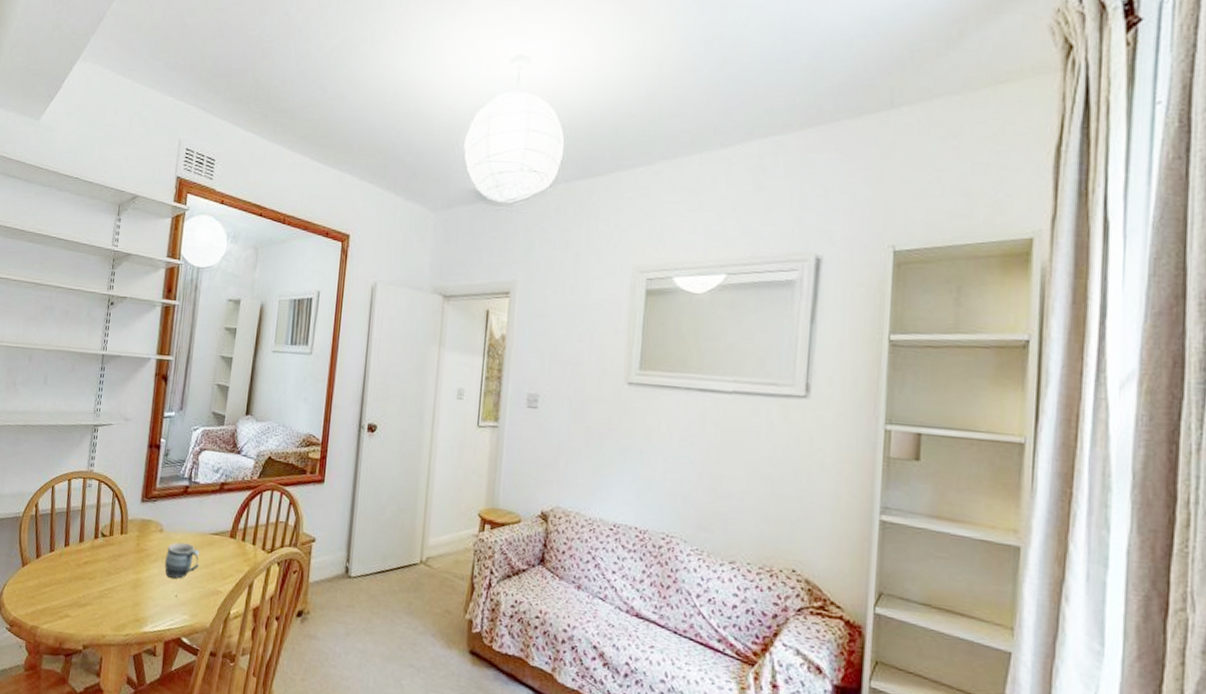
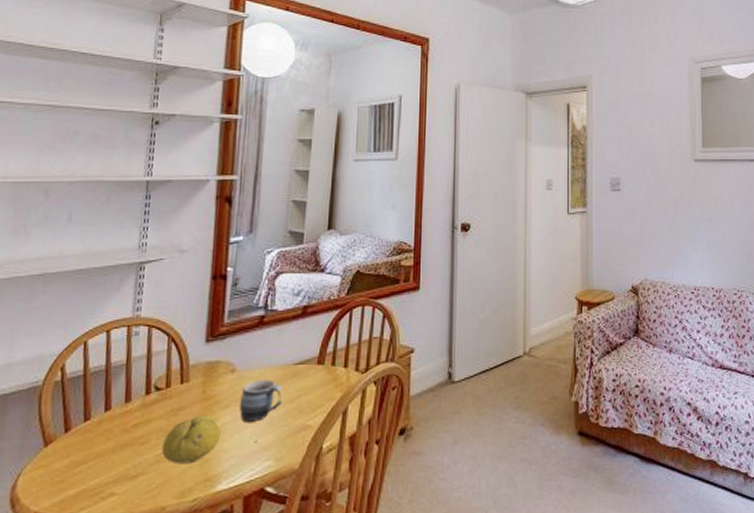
fruit: none [104,564,150,604] -> present [161,415,221,465]

